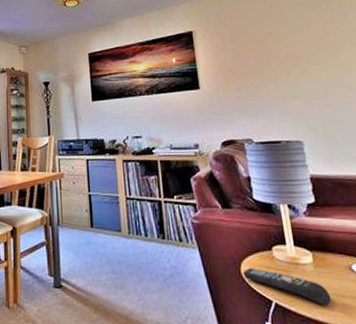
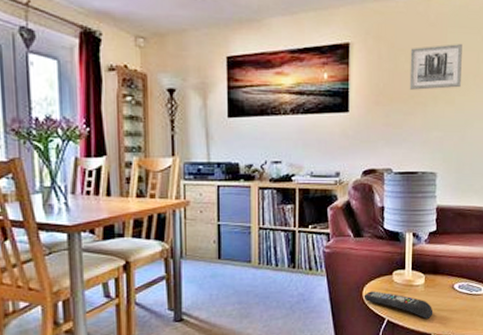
wall art: none [252,19,312,65] -> present [409,44,462,90]

